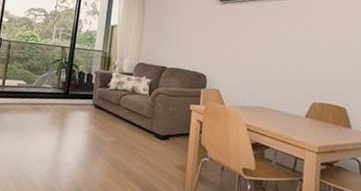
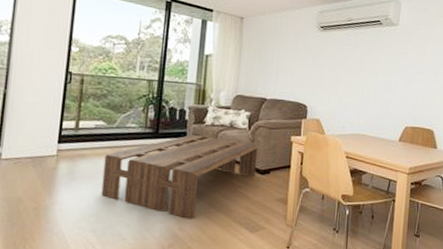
coffee table: none [19,97,157,176] -> present [101,134,258,219]

